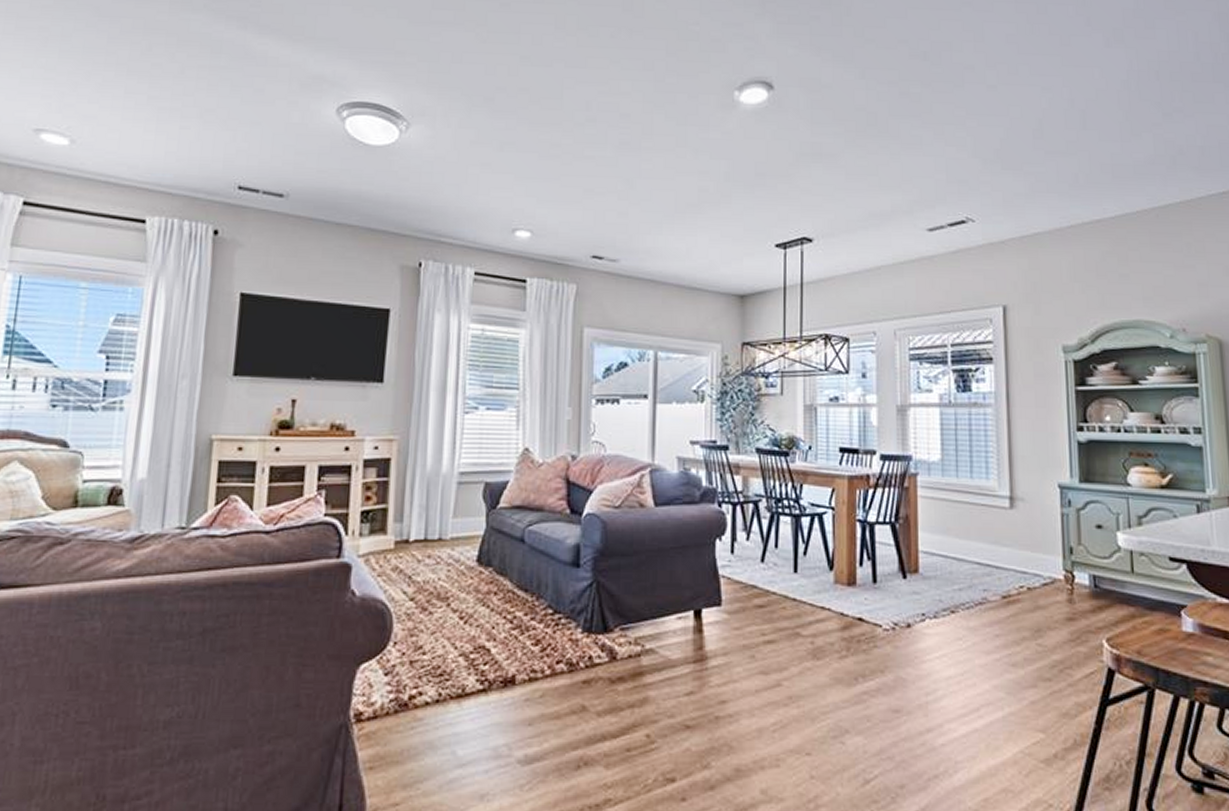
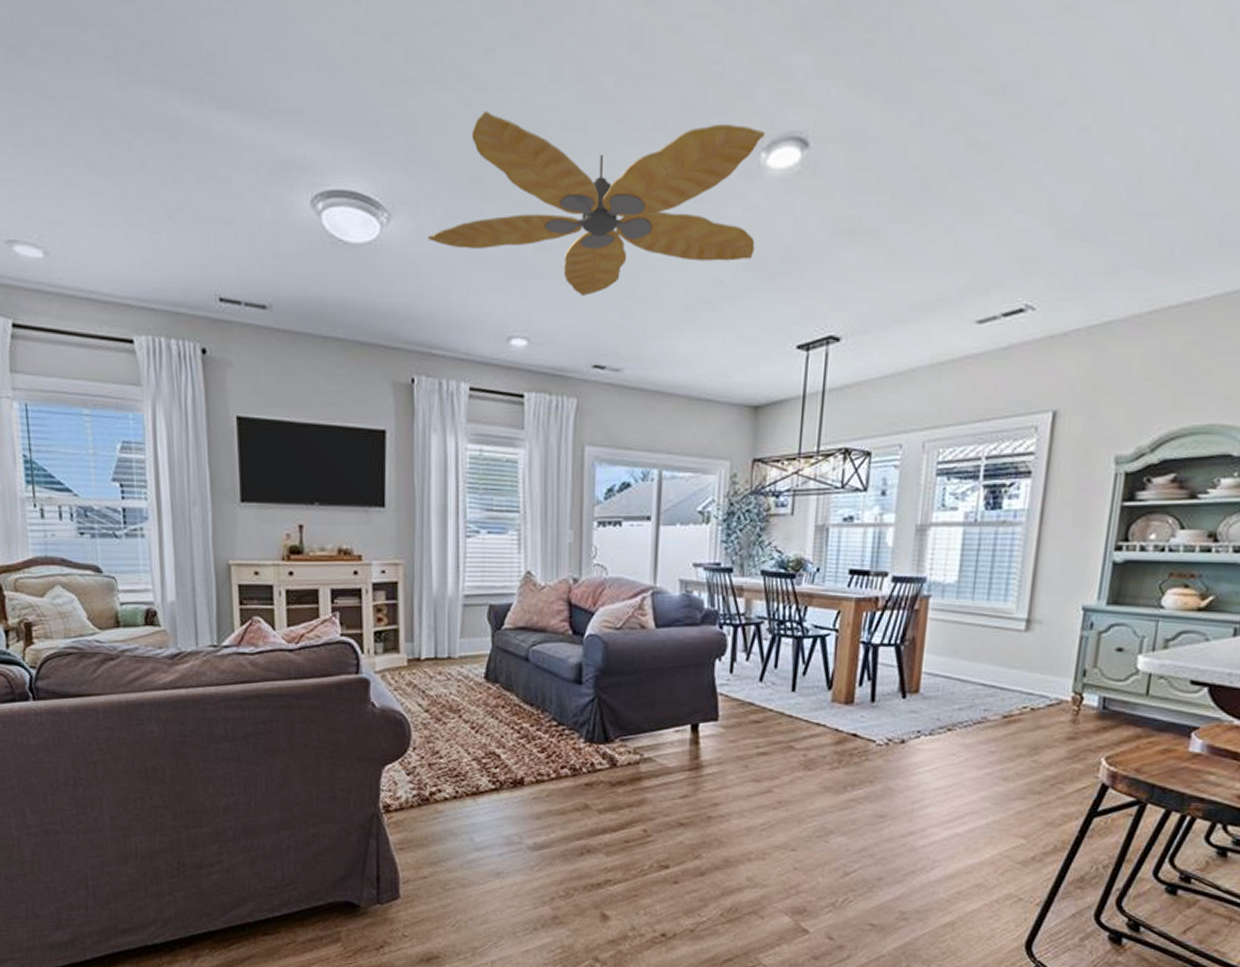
ceiling fan: none [442,48,737,197] -> present [427,111,765,296]

